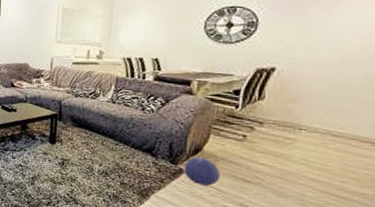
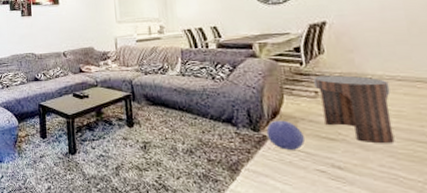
side table: none [244,120,323,193] -> present [313,75,395,143]

